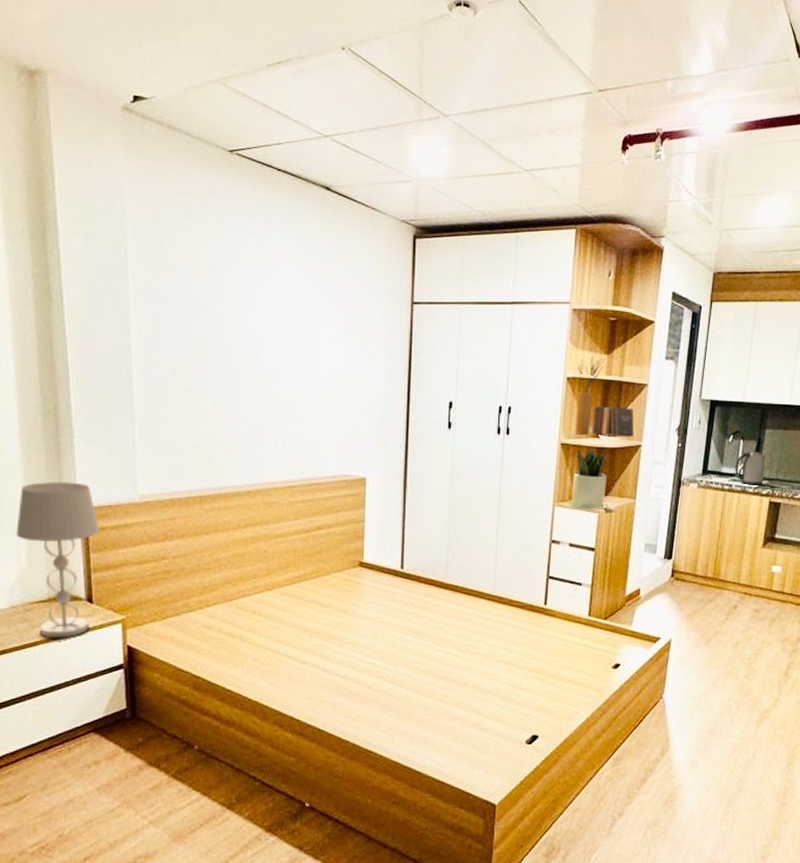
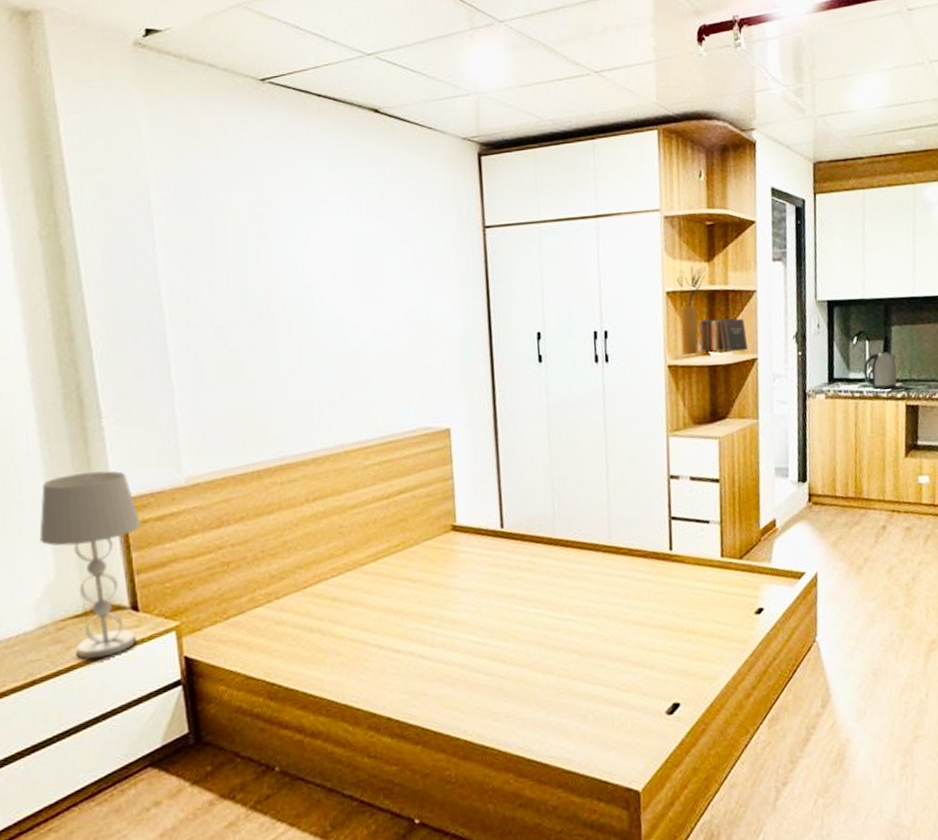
planter: present [567,447,608,511] -> none [682,366,728,438]

